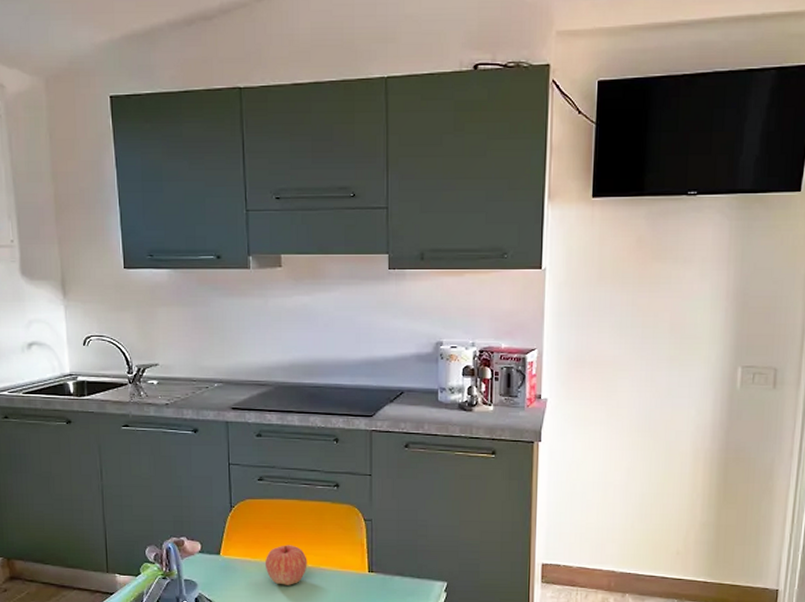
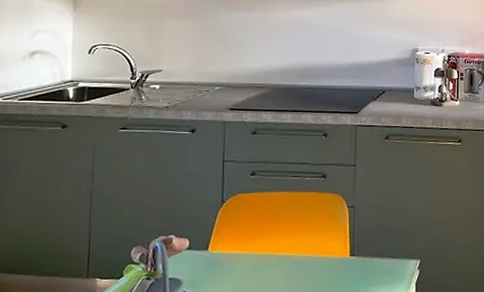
apple: present [264,545,307,585] -> none [252,235,293,276]

